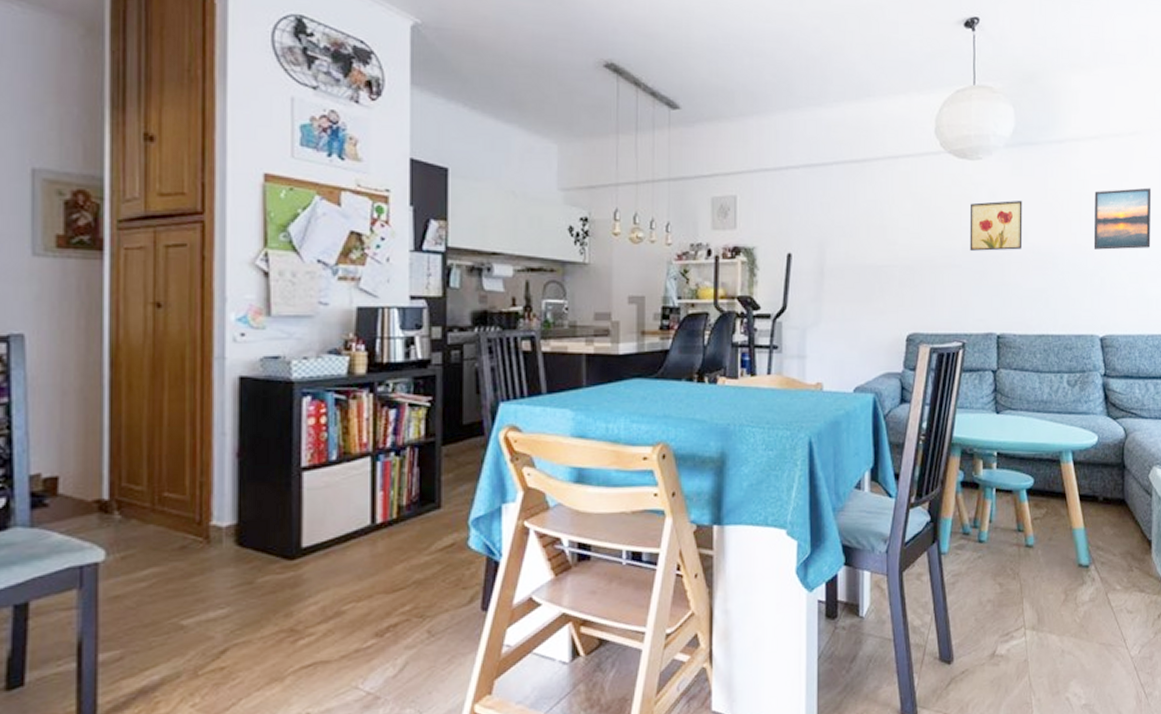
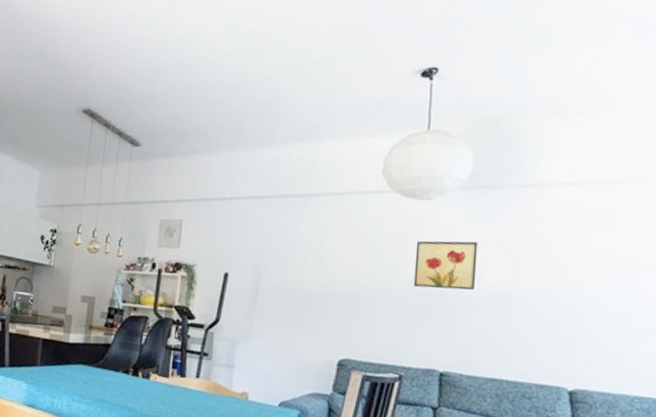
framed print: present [1093,187,1152,250] -> none [564,237,645,303]

